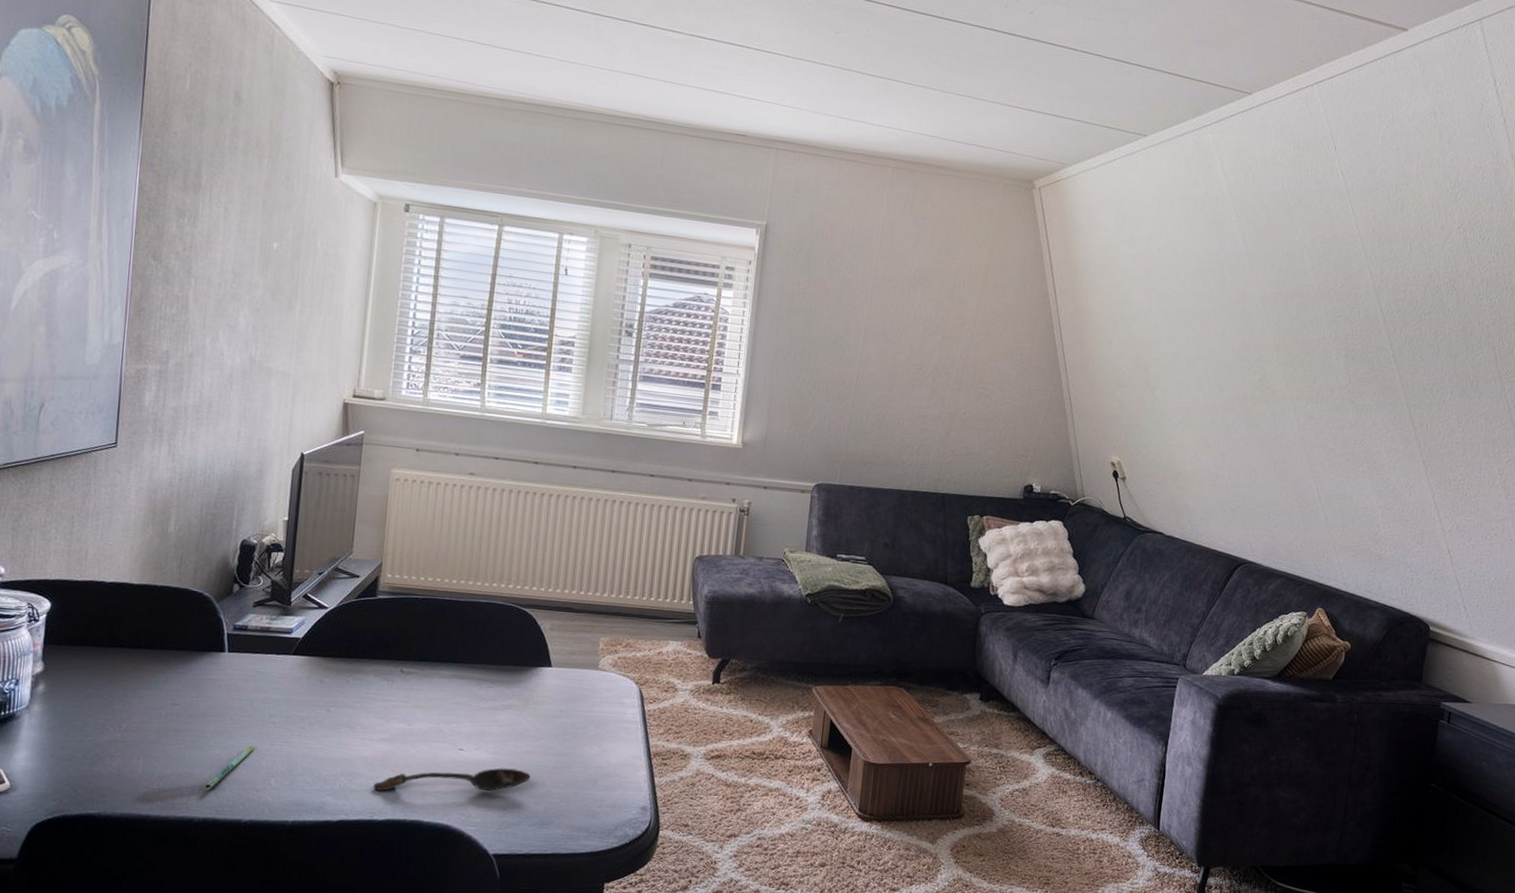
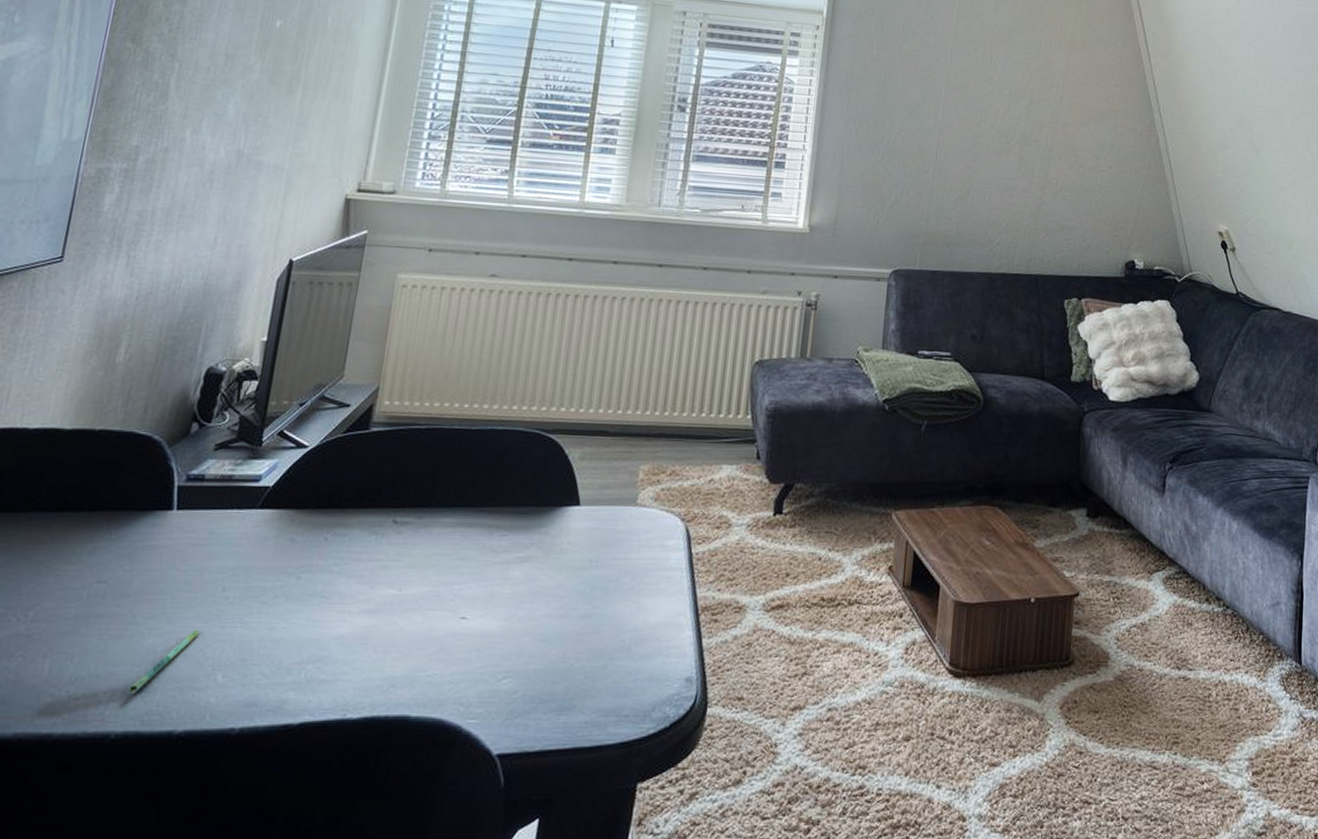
spoon: present [373,768,531,792] -> none [348,639,549,679]

